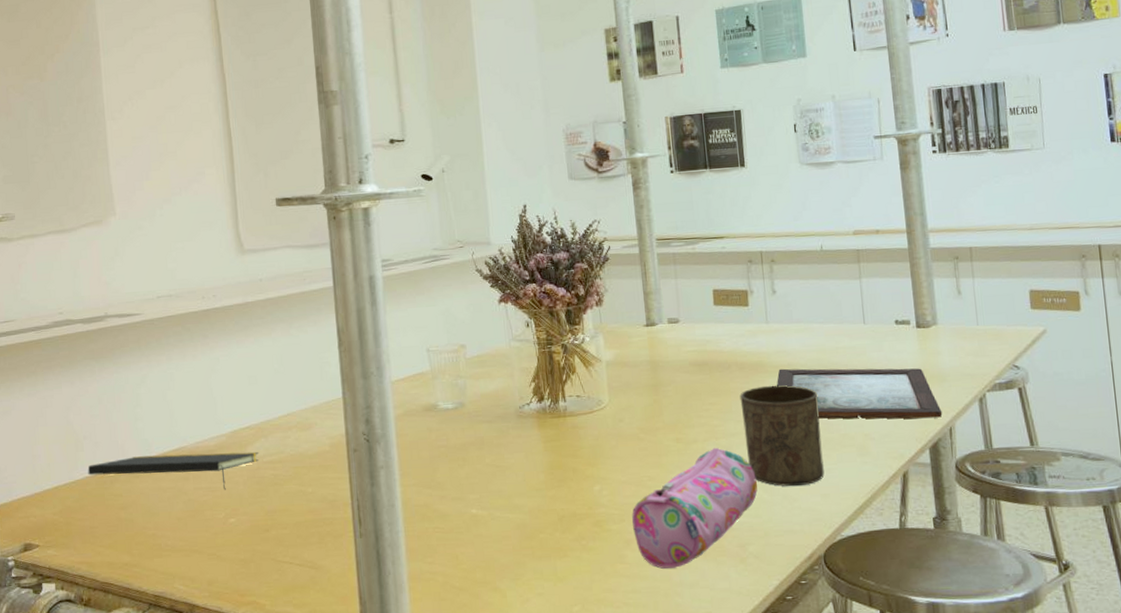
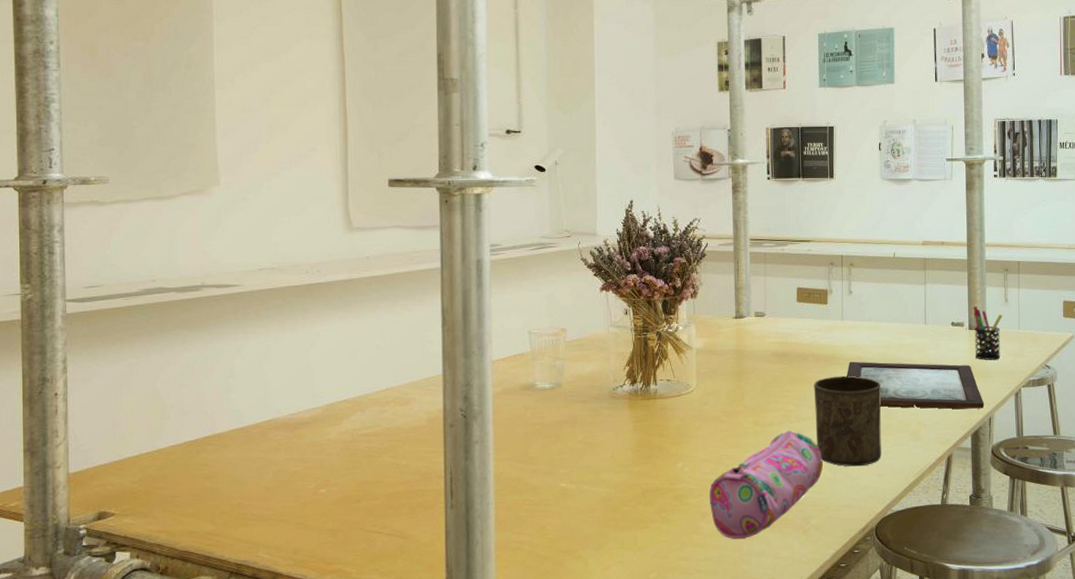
notepad: present [88,451,259,491] -> none [173,424,355,462]
pen holder: none [920,301,957,362] -> present [973,306,1003,360]

